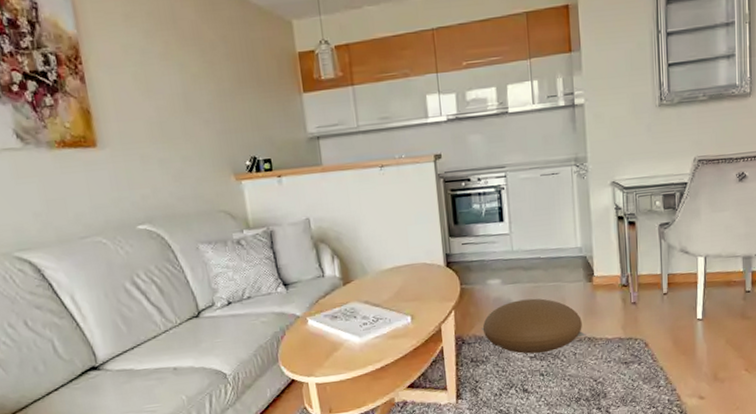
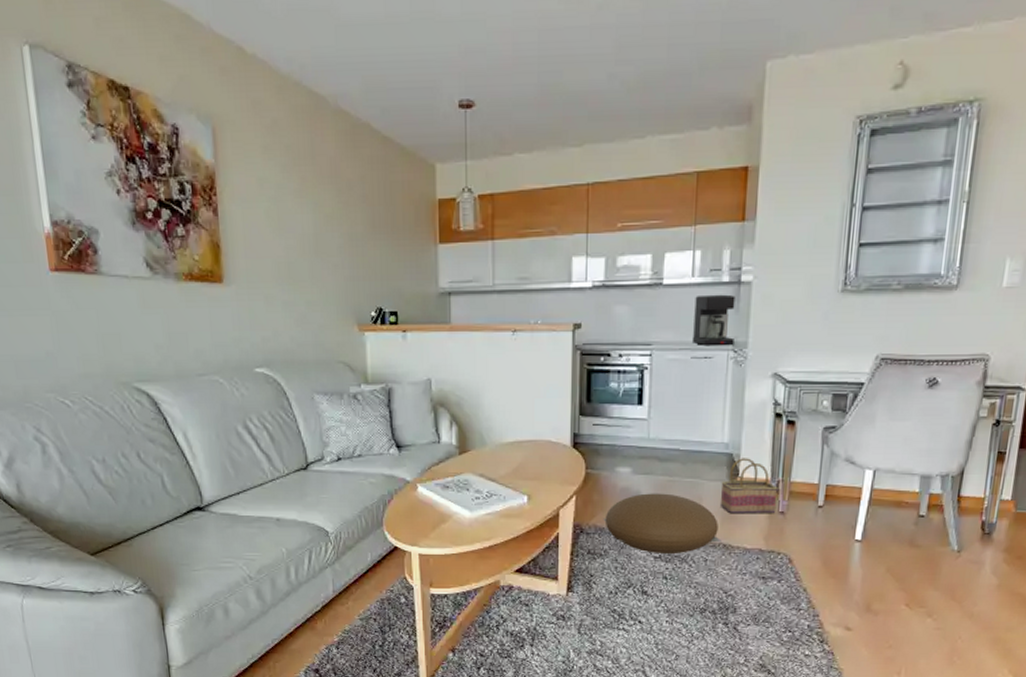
coffee maker: none [538,116,576,164] -> present [693,294,736,347]
basket: none [579,258,629,310] -> present [721,458,778,514]

